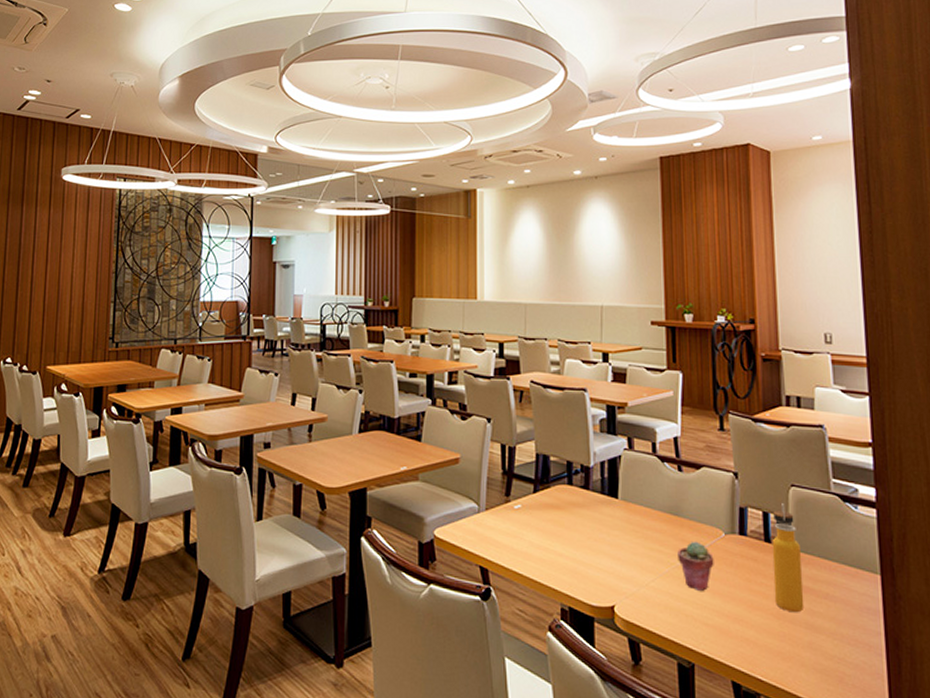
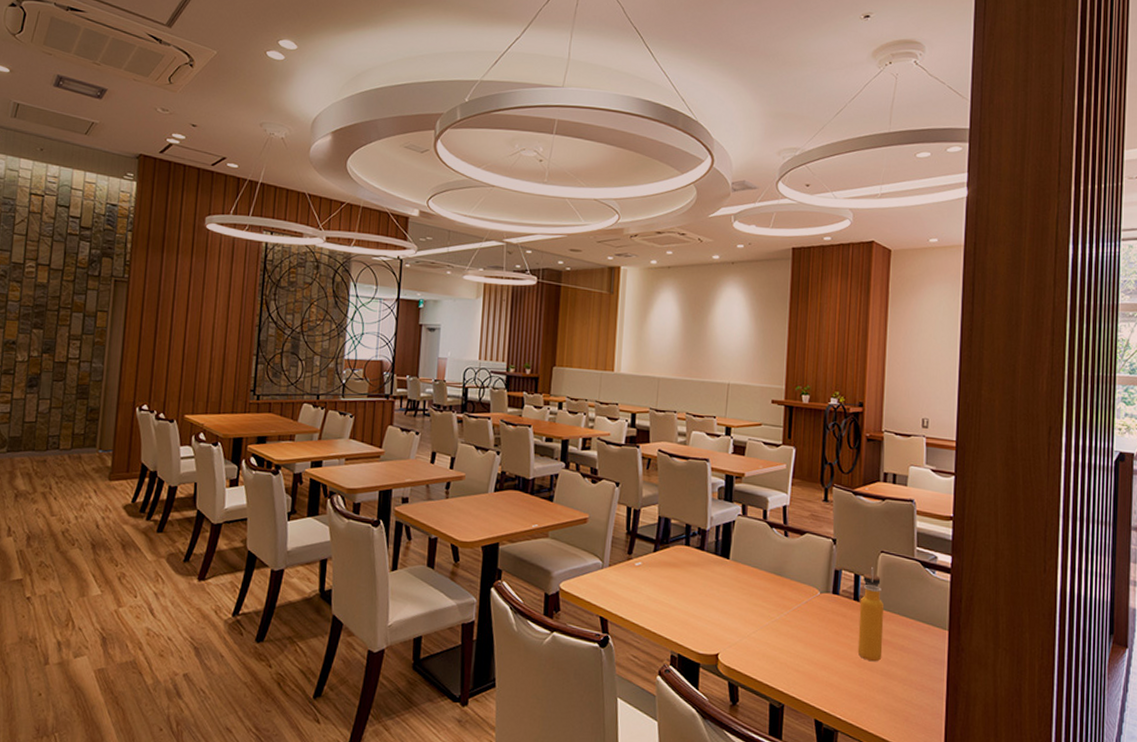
potted succulent: present [677,541,714,591] -> none [777,598,809,642]

